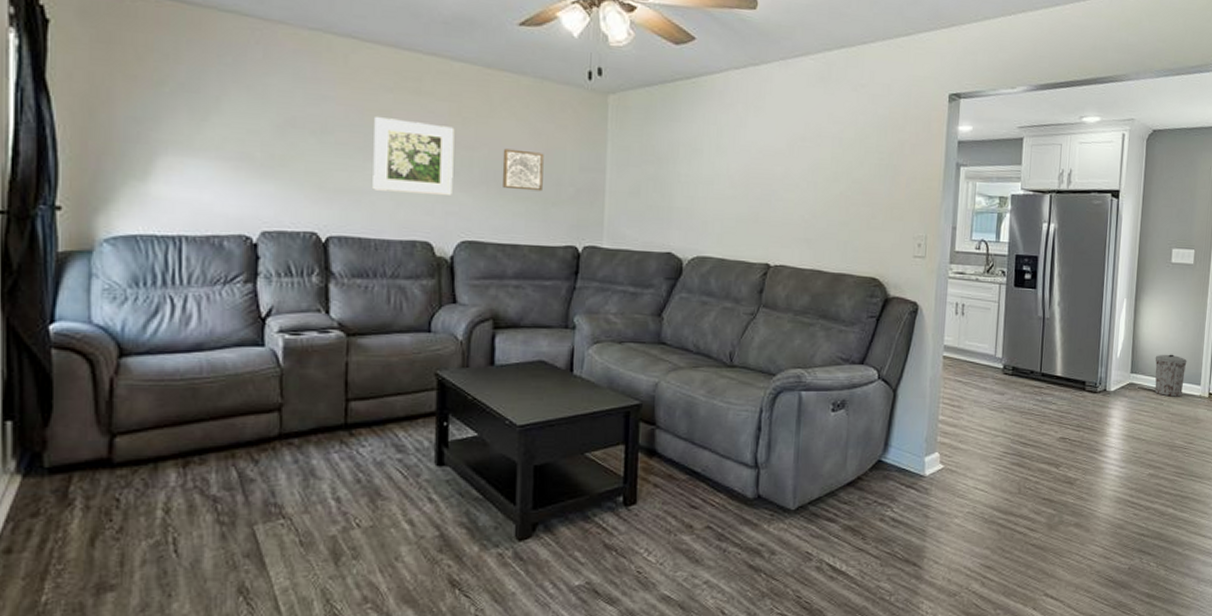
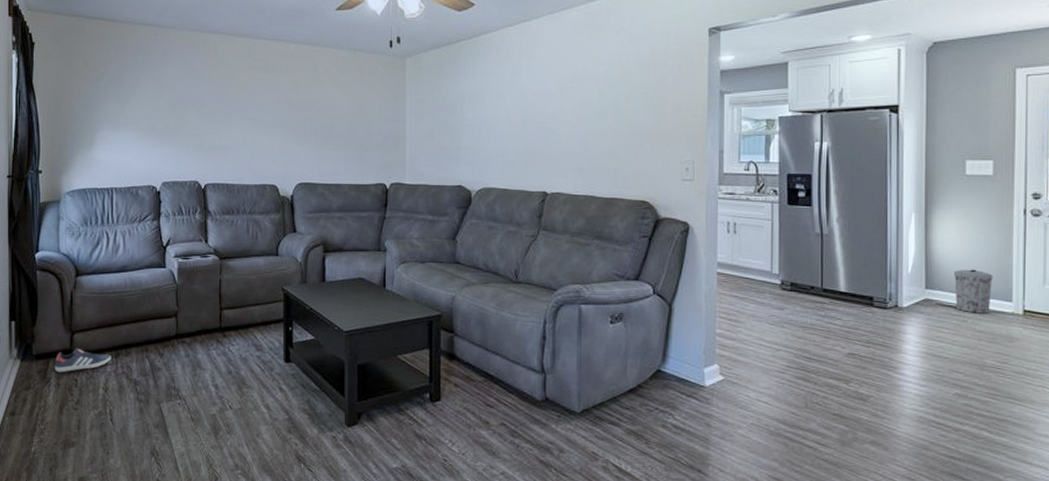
sneaker: none [82,456,176,491] -> present [55,348,111,373]
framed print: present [372,116,455,195] -> none [235,90,291,147]
wall art: present [502,148,544,192] -> none [327,108,358,141]

